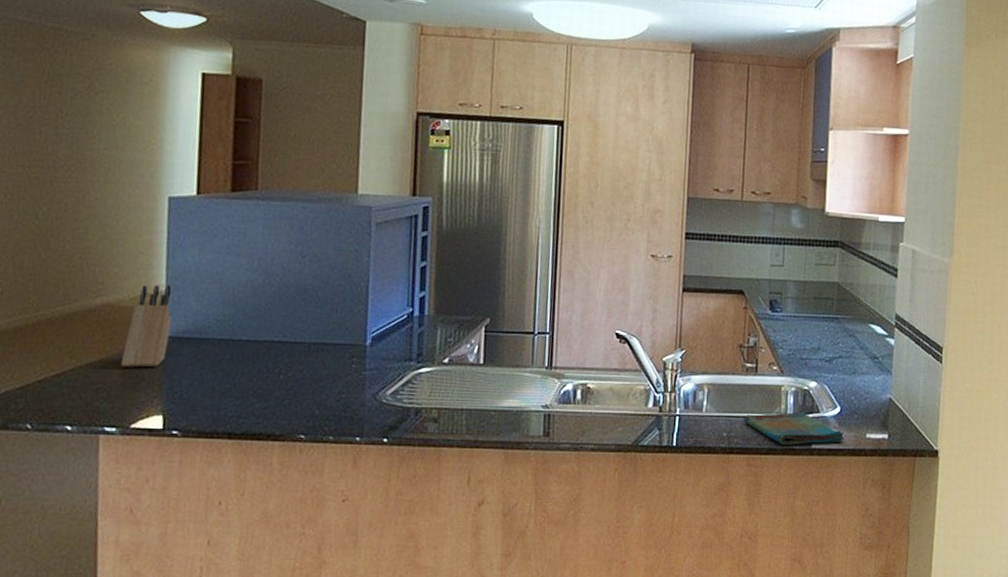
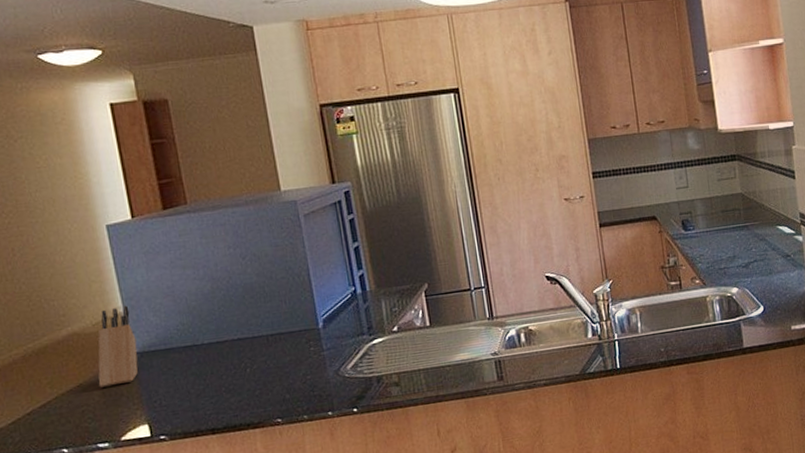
dish towel: present [743,412,845,445] -> none [677,316,772,350]

